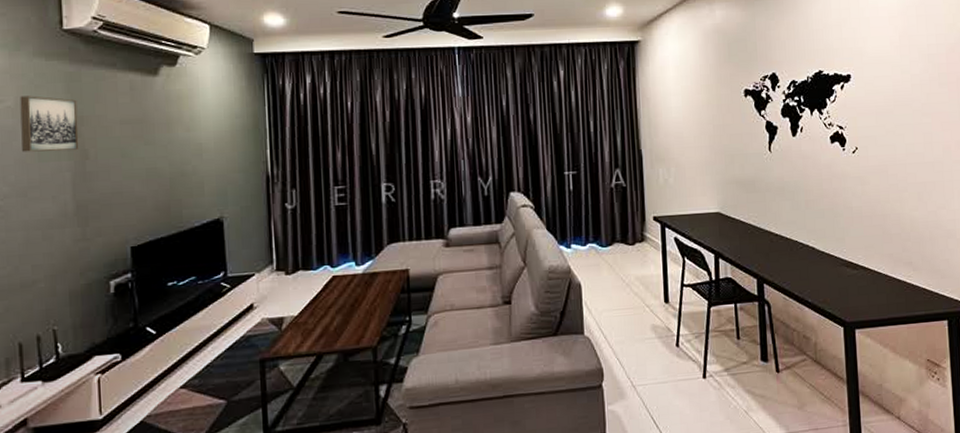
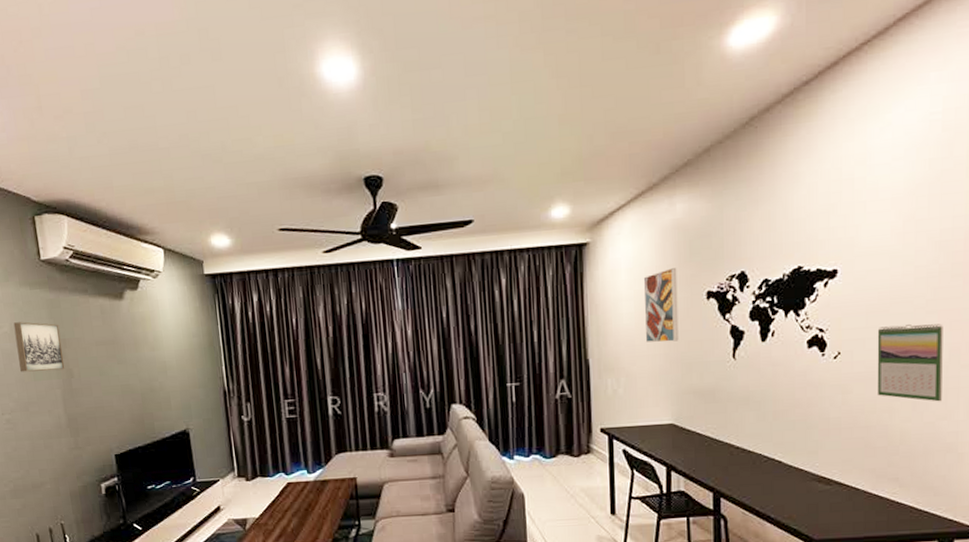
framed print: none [689,67,722,135] -> present [643,268,679,343]
calendar: none [886,124,940,193] -> present [877,324,943,402]

